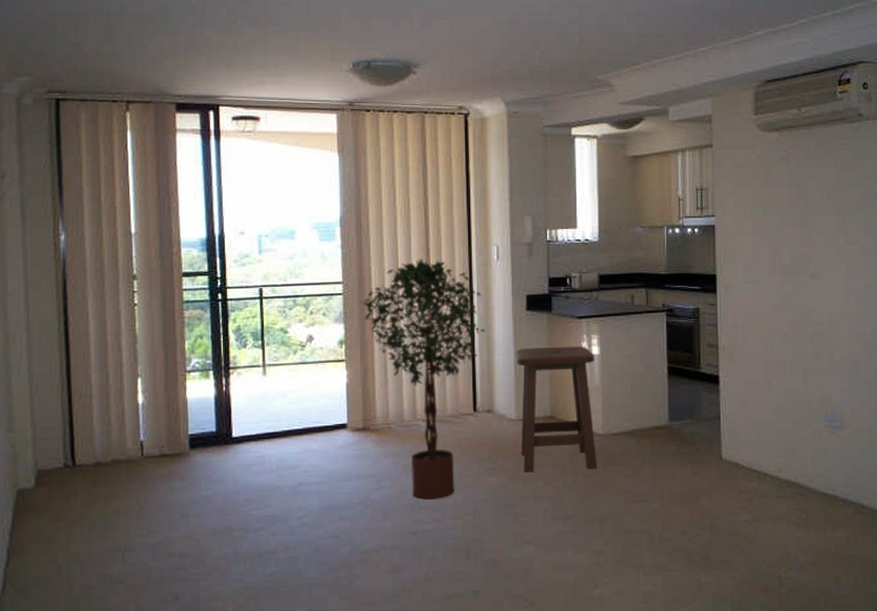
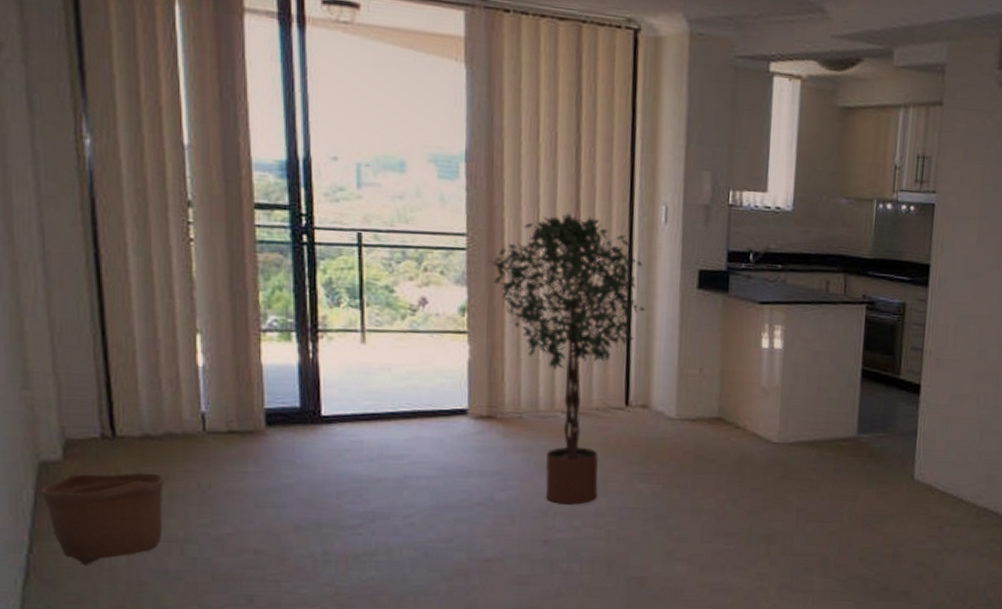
basket: none [17,494,111,574] -> present [41,472,164,565]
stool: present [515,346,598,473] -> none [679,334,777,482]
toaster: present [570,270,600,292] -> none [754,245,791,273]

